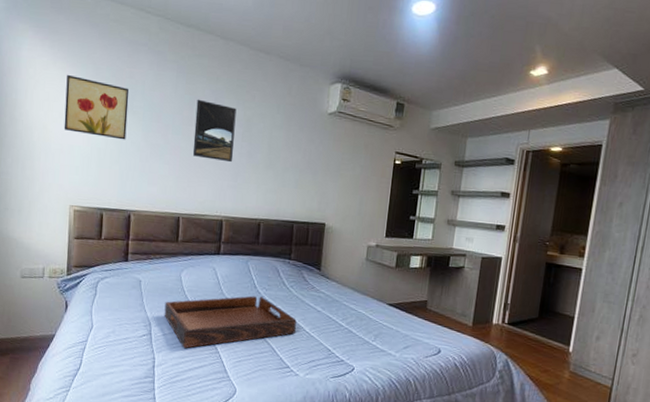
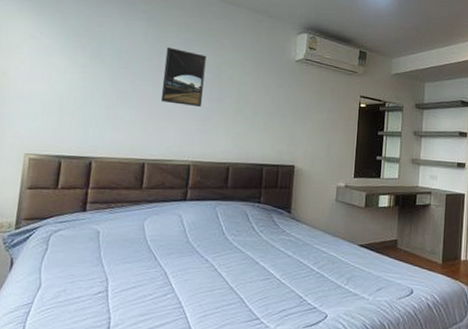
wall art: present [63,74,129,140] -> none [24,22,98,87]
serving tray: present [164,295,297,349] -> none [123,243,267,305]

